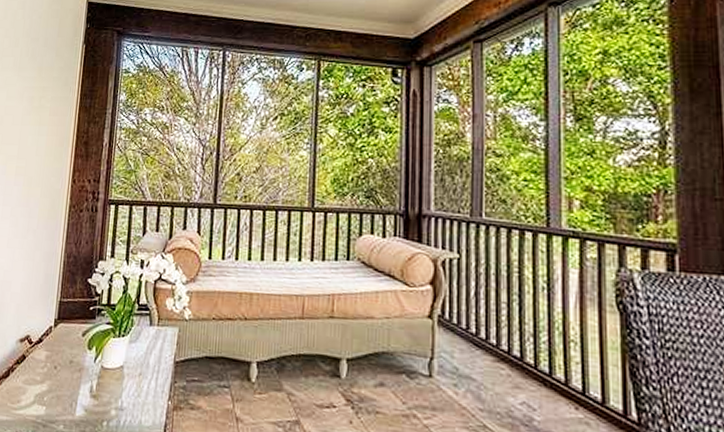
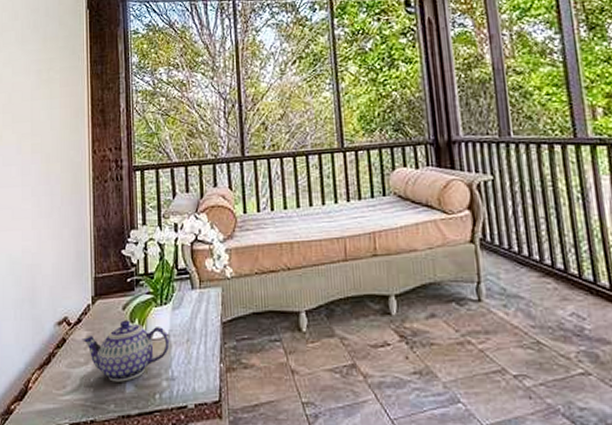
teapot: none [40,346,123,405] -> present [82,320,170,382]

